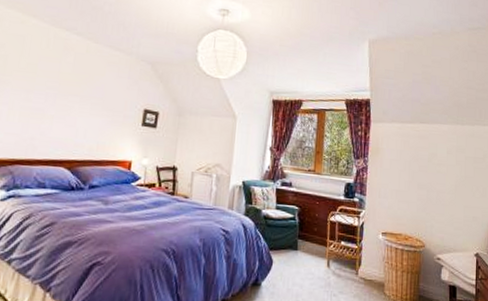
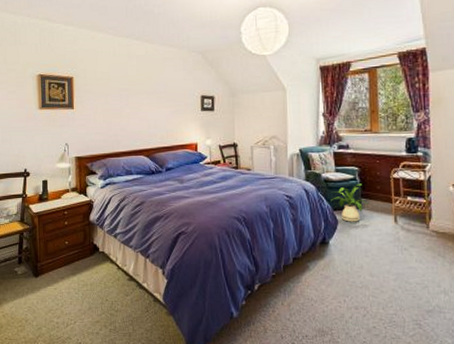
house plant: none [268,223,304,264] -> present [330,183,368,222]

